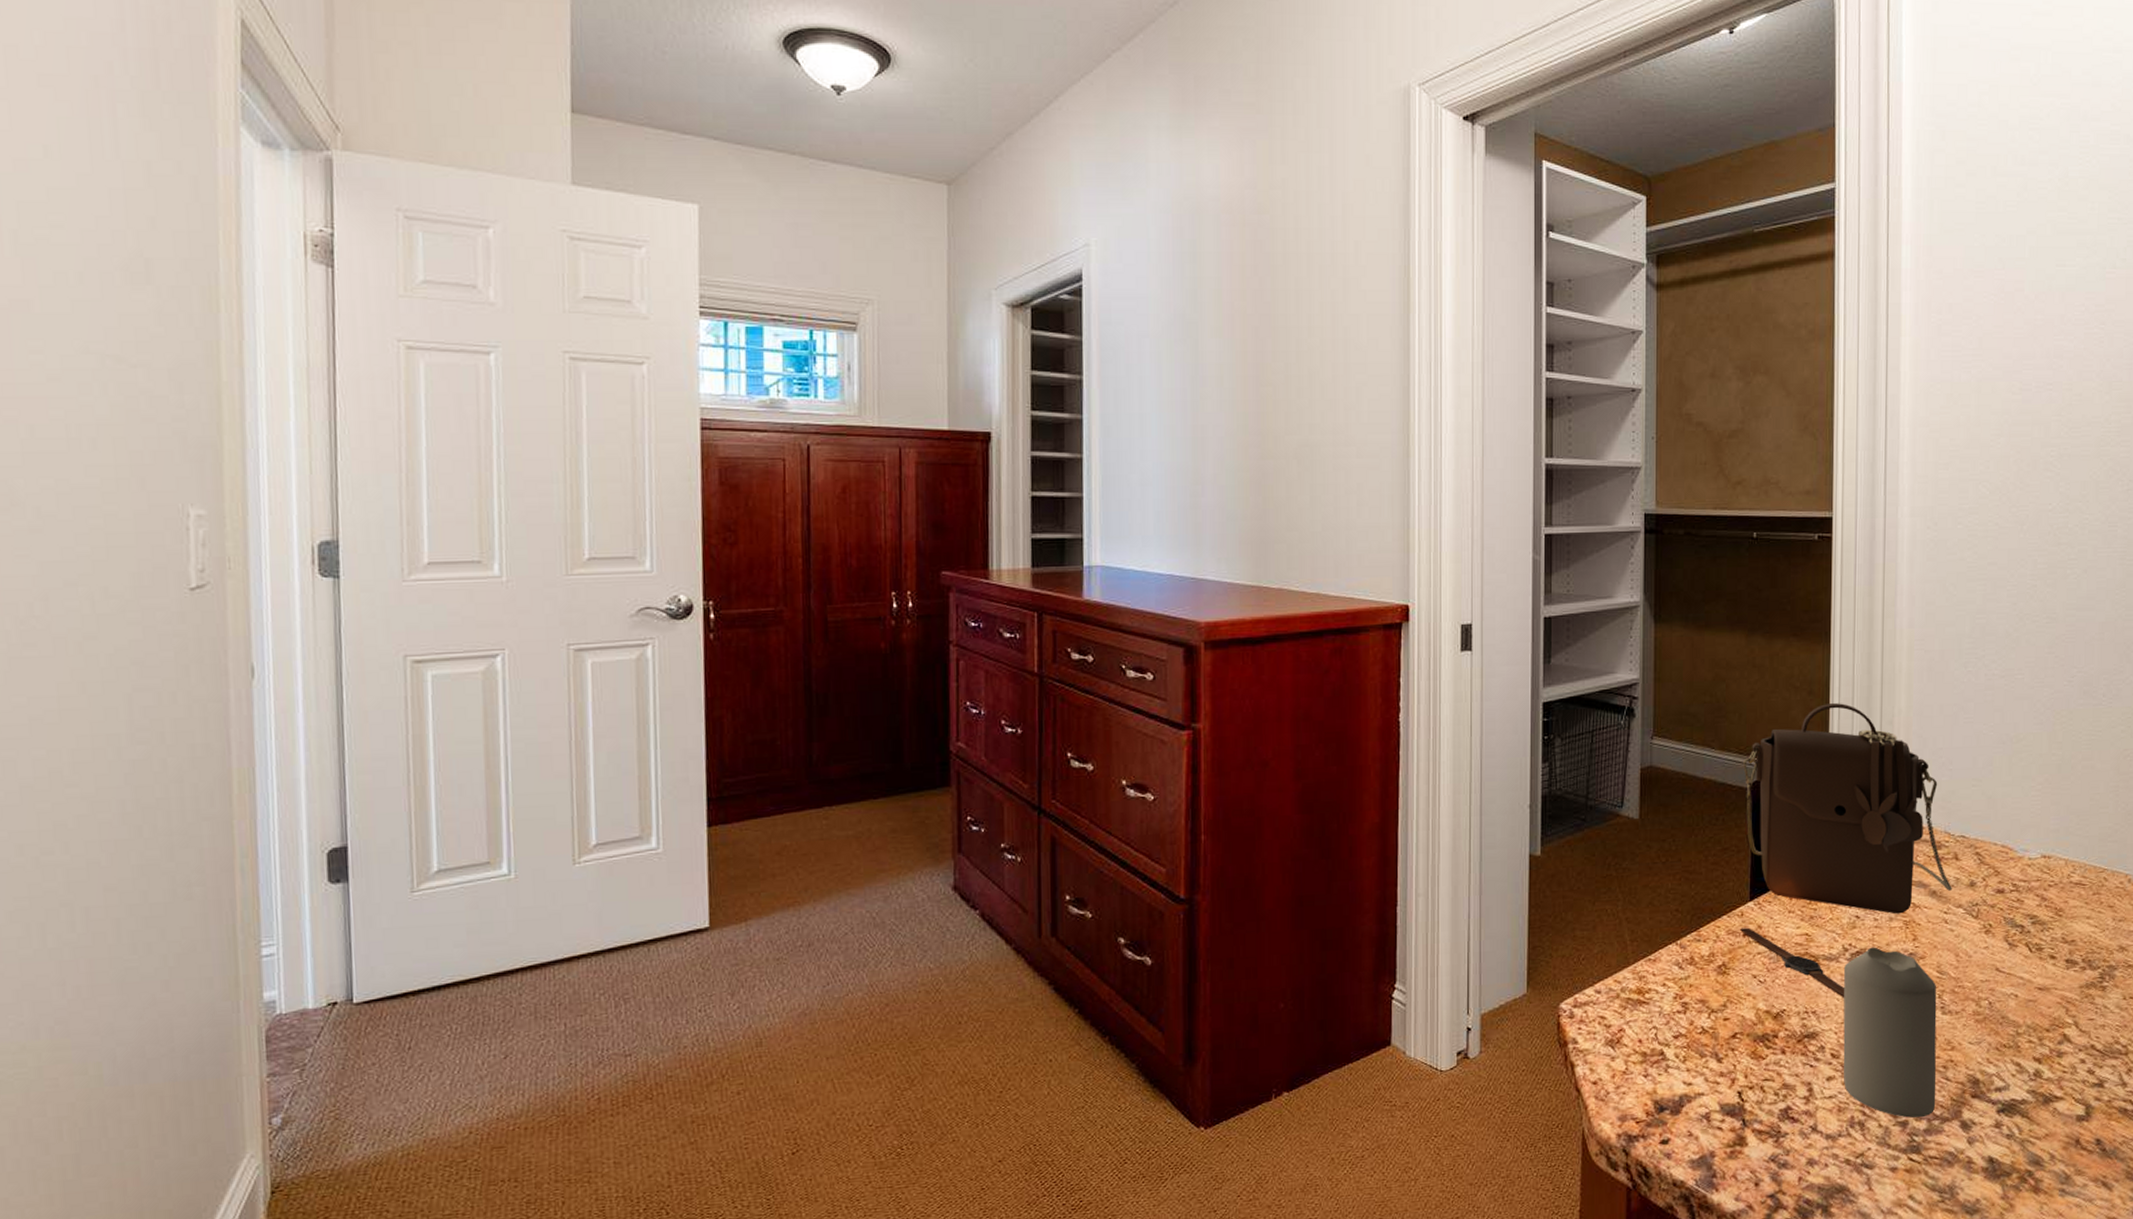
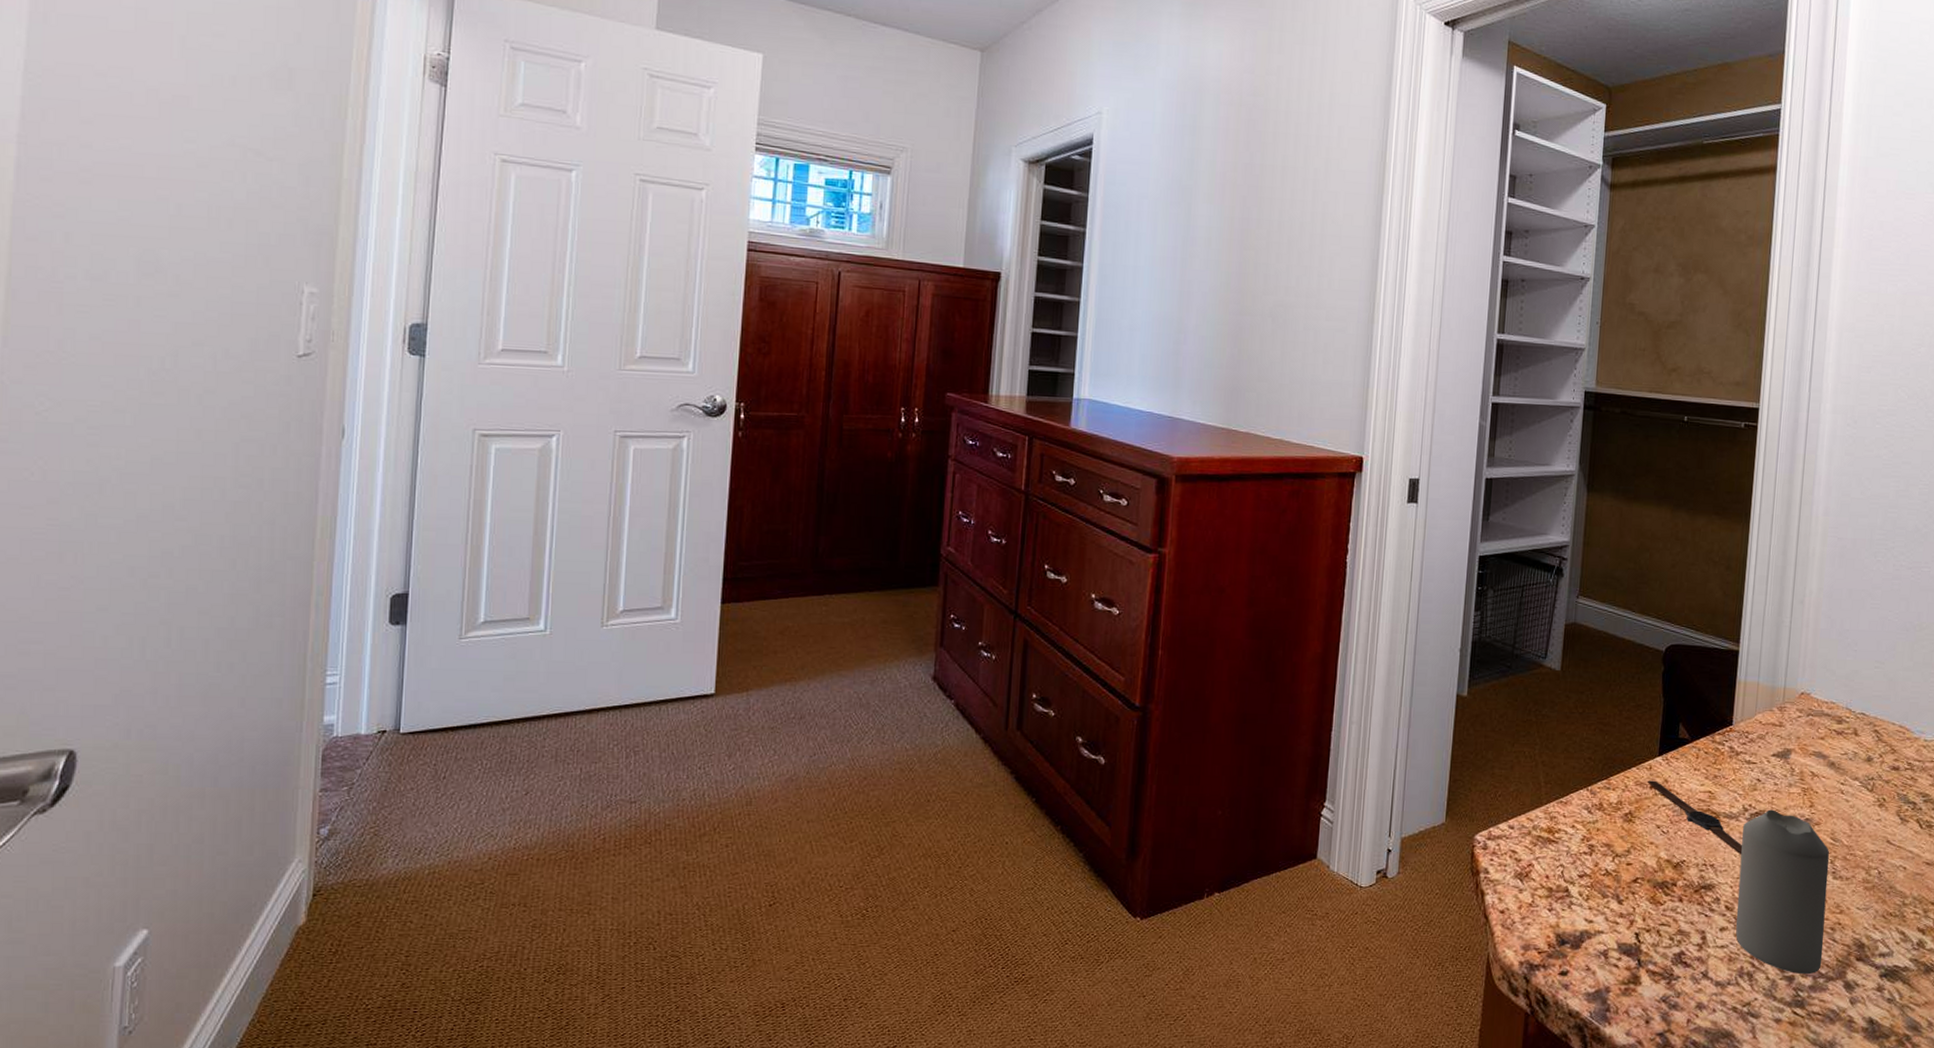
handbag: present [1742,703,1952,914] -> none [1660,579,1850,781]

